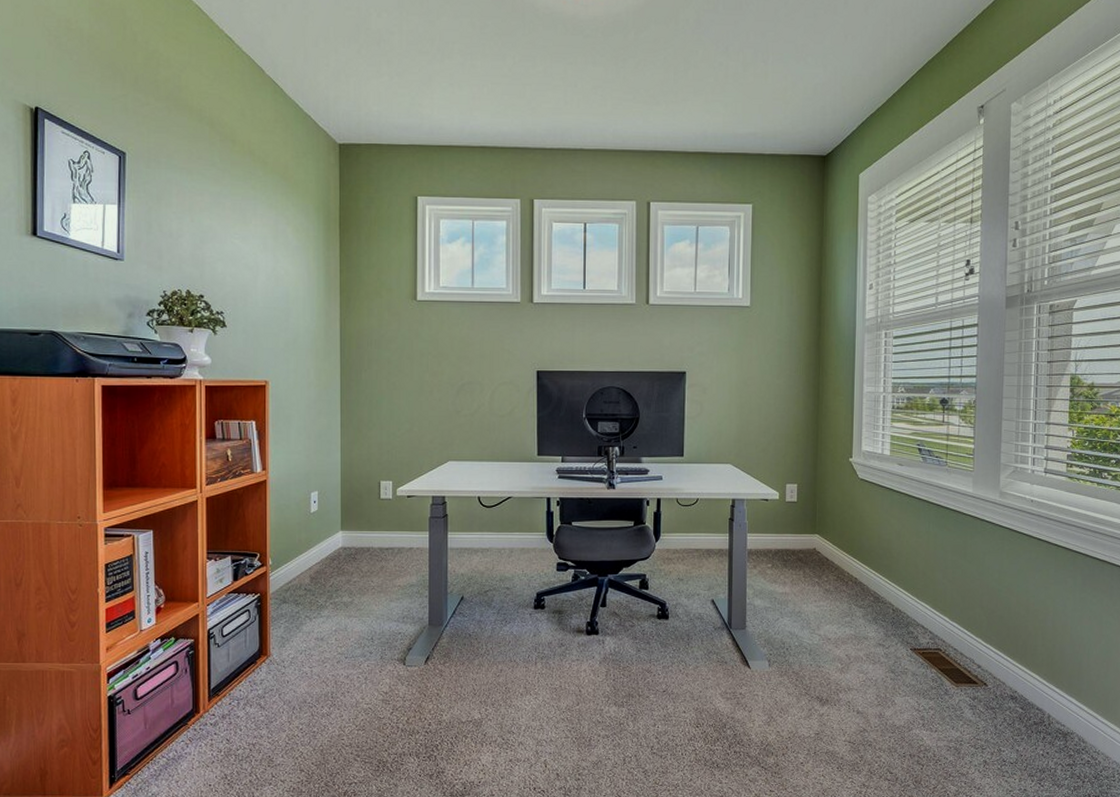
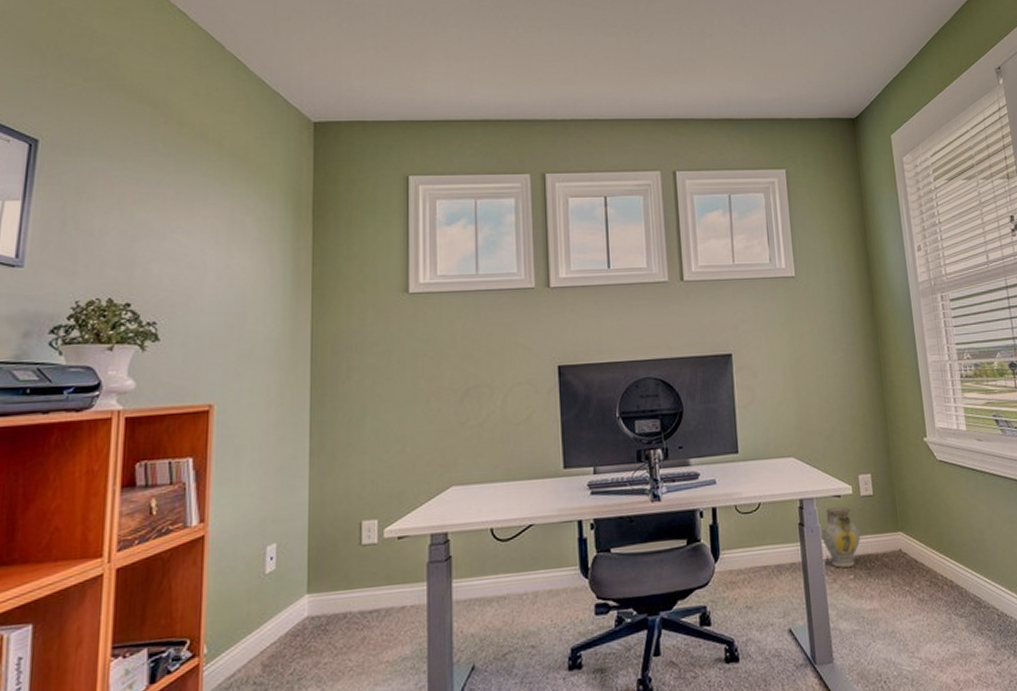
ceramic jug: none [748,509,782,558] -> present [821,507,861,568]

